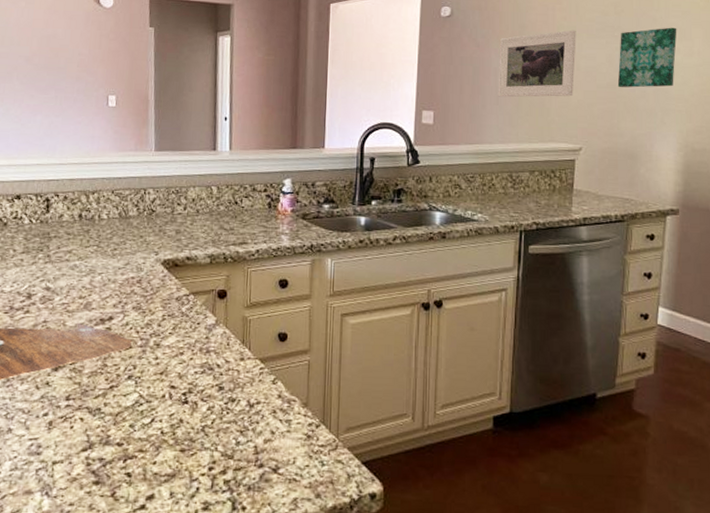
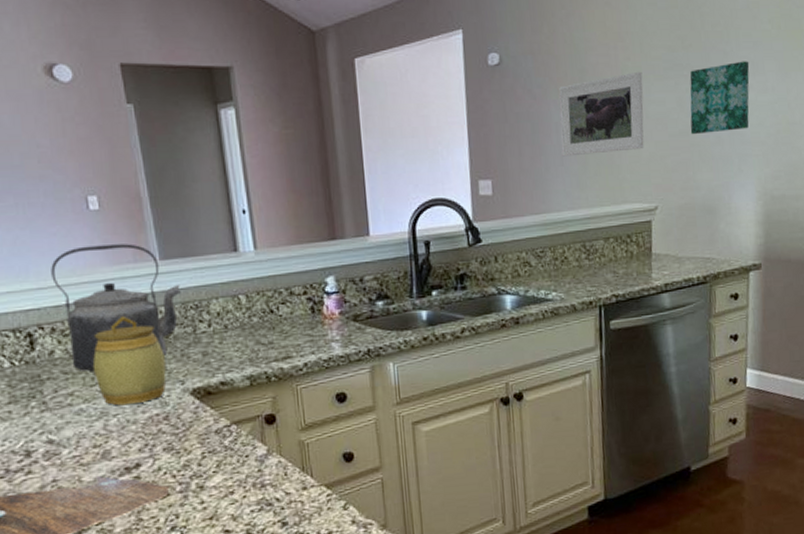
kettle: none [71,134,167,235] -> present [51,243,181,371]
jar: none [90,192,146,267] -> present [92,315,167,406]

